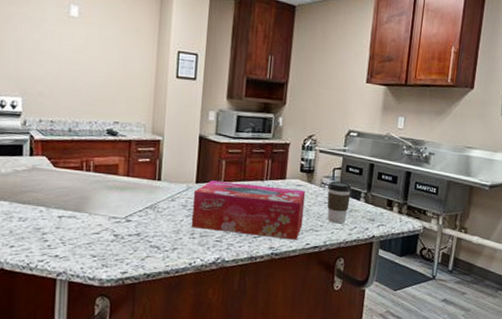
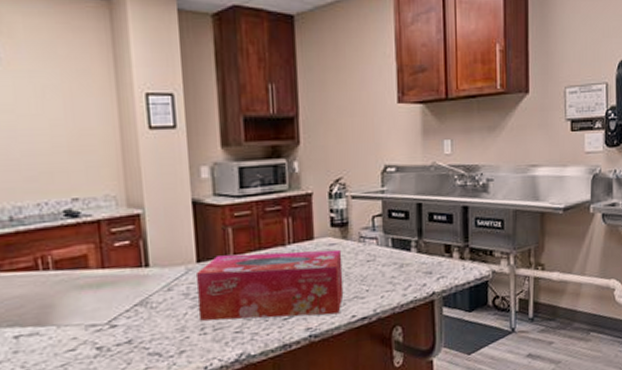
coffee cup: present [327,181,352,224] -> none [368,231,399,285]

